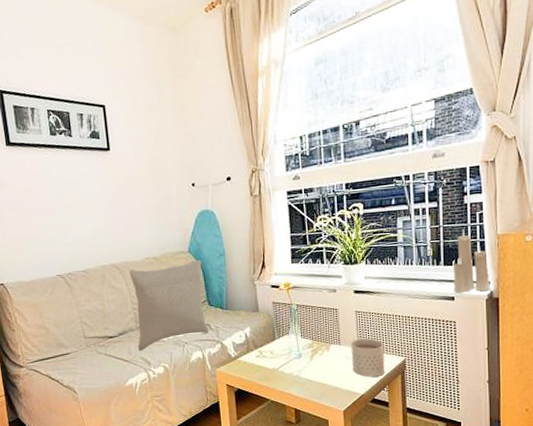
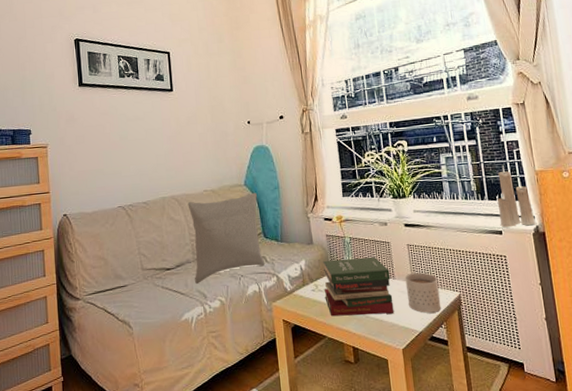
books: none [268,323,338,381] -> present [323,256,395,317]

